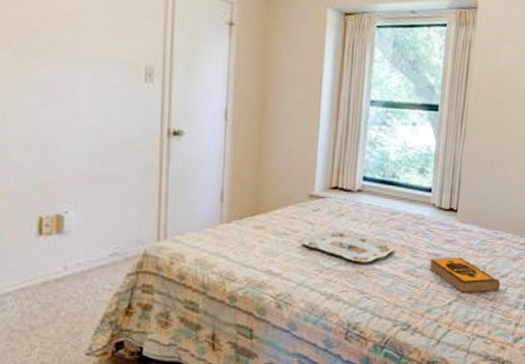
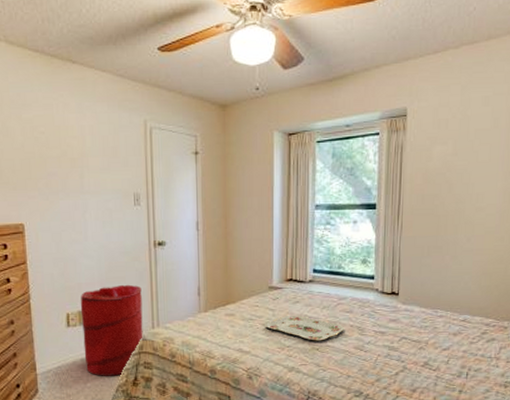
laundry hamper: none [59,182,147,302] -> present [80,284,144,376]
hardback book: present [429,257,500,294] -> none [376,333,443,366]

